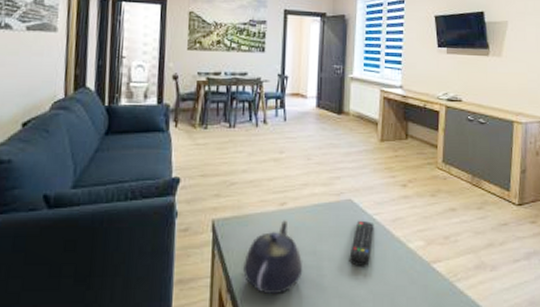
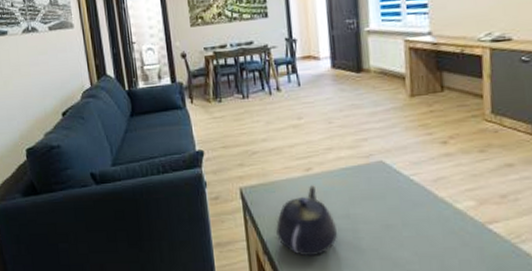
remote control: present [349,220,374,268] -> none [387,181,413,230]

